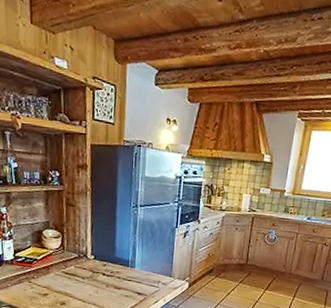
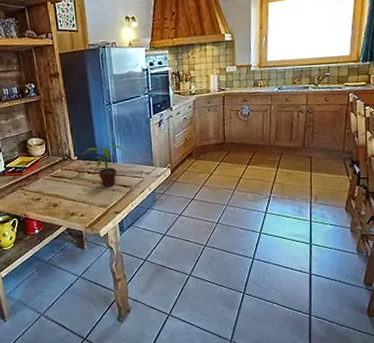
potted plant: none [97,248,147,293] -> present [80,145,127,187]

